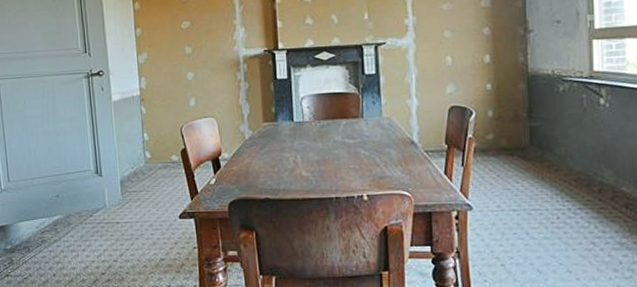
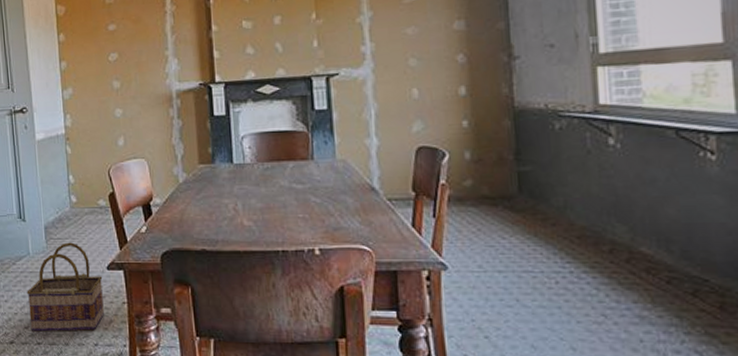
basket: none [103,194,176,277] -> present [27,242,104,332]

